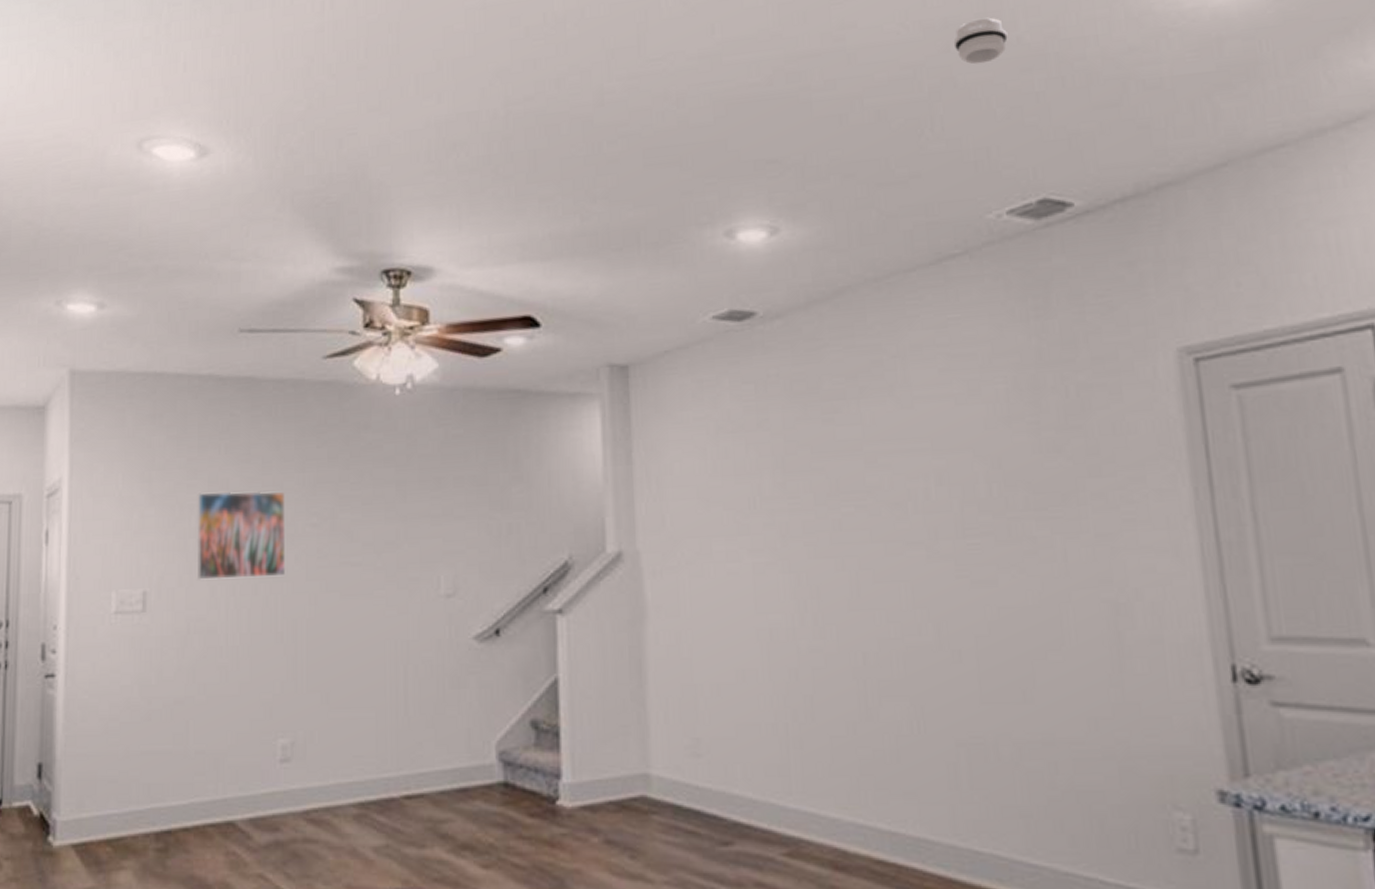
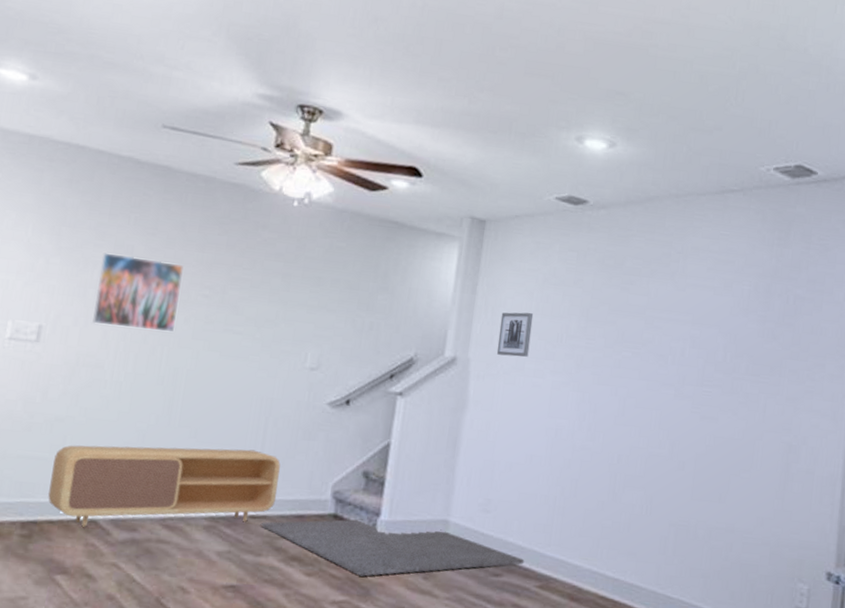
tv stand: none [179,710,432,832] -> present [48,445,281,527]
rug: none [418,785,761,862] -> present [260,519,525,577]
wall art: none [669,475,715,540] -> present [496,312,534,357]
smoke detector: present [953,17,1008,65] -> none [762,27,799,61]

